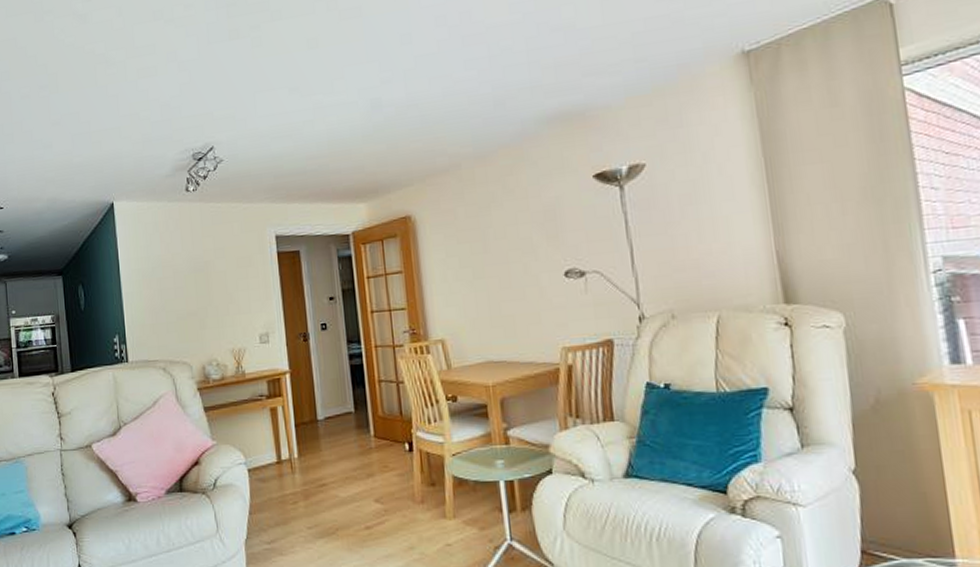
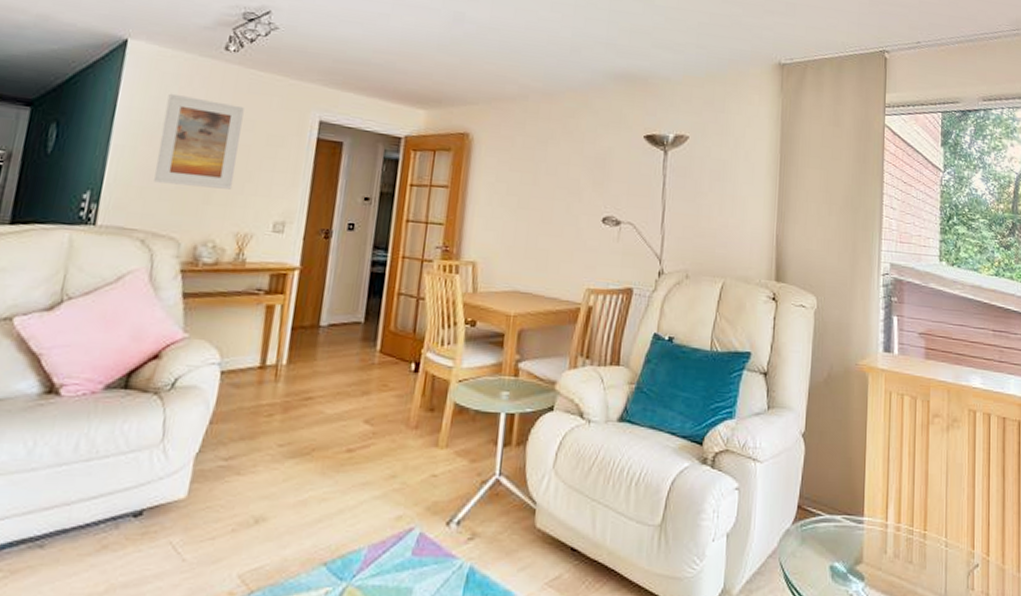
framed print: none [153,237,220,318] -> present [154,93,244,190]

